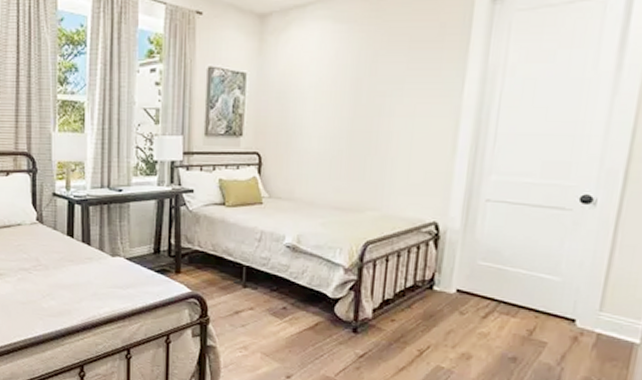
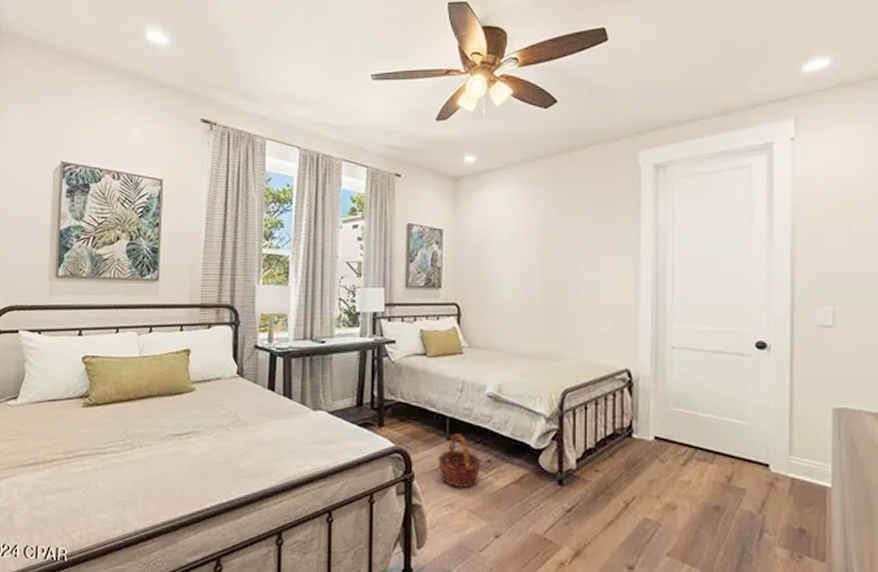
basket: none [233,282,277,333] -> present [437,434,481,488]

